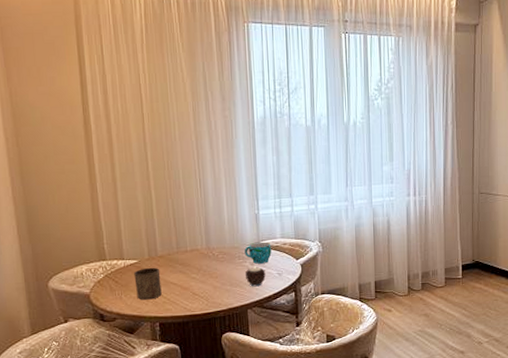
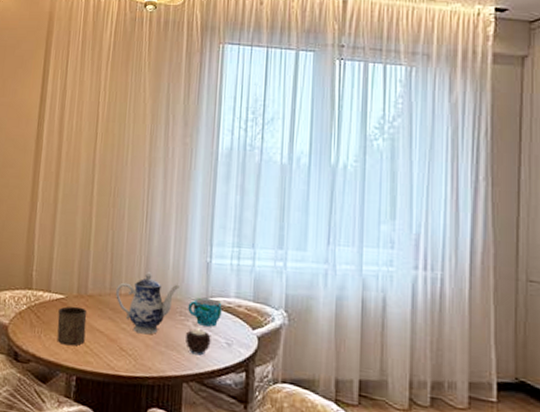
teapot: none [183,229,236,279] -> present [116,272,180,335]

